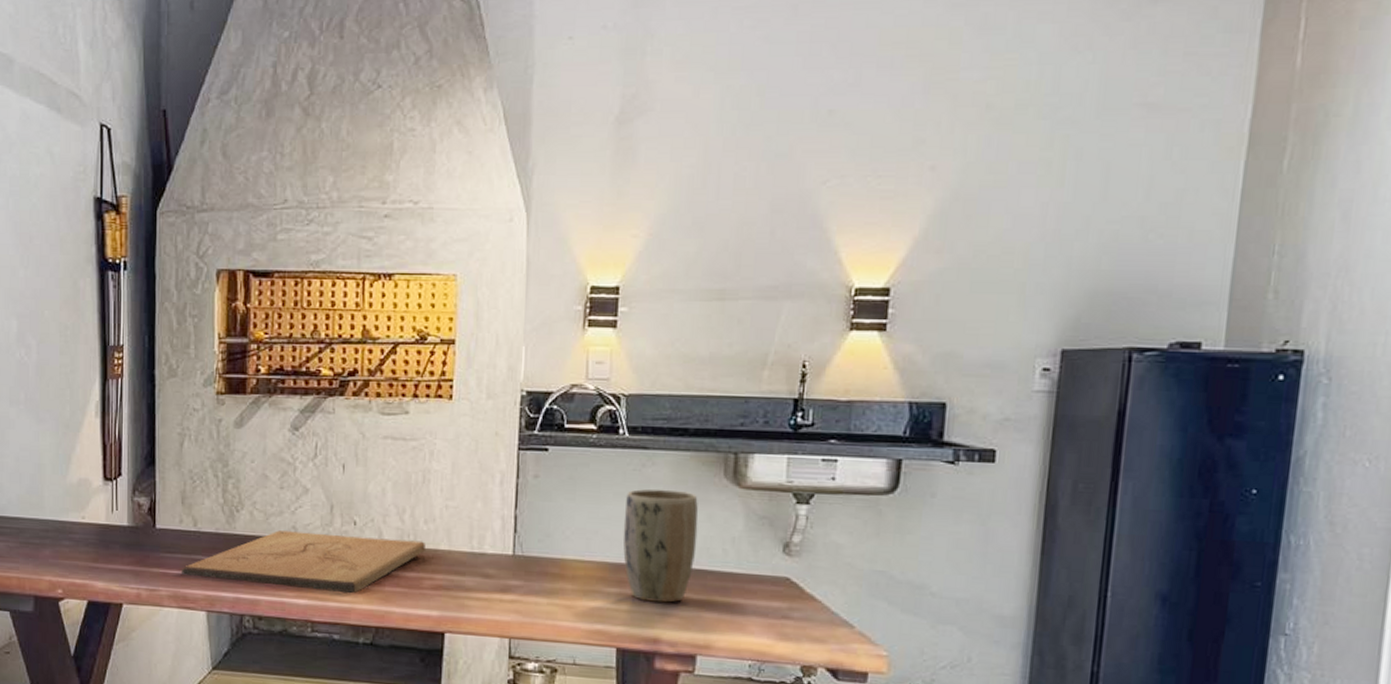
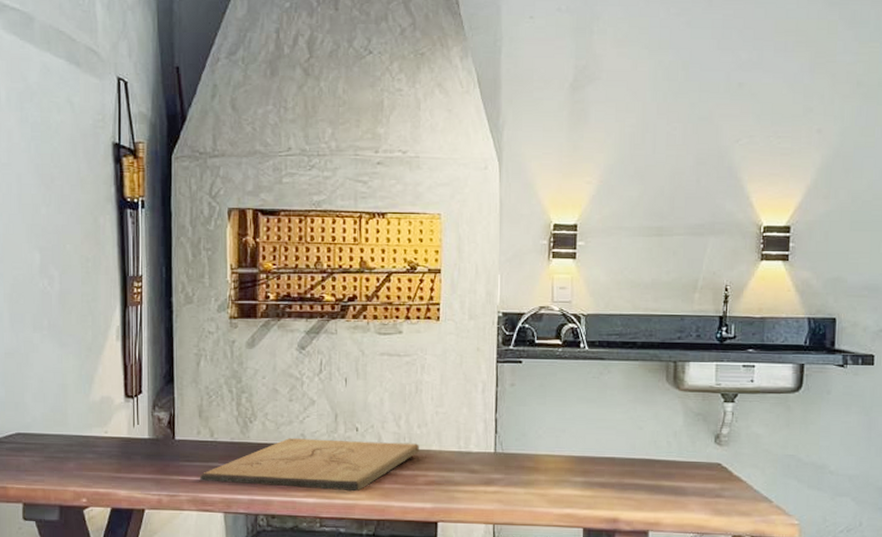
plant pot: present [622,489,698,603] -> none [586,393,647,488]

